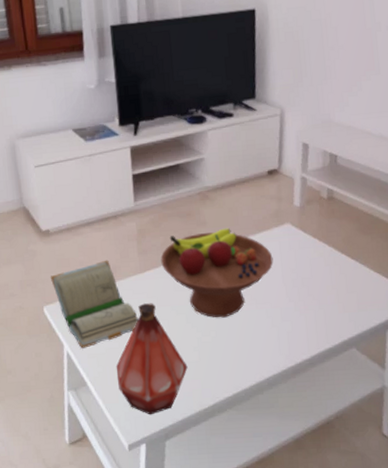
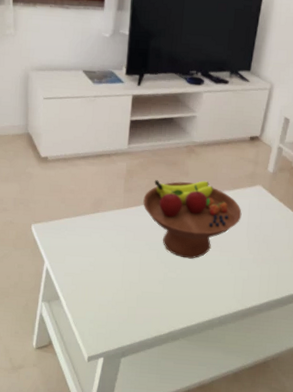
book: present [50,260,138,349] -> none [41,192,115,267]
bottle: present [116,303,188,415] -> none [87,235,152,334]

